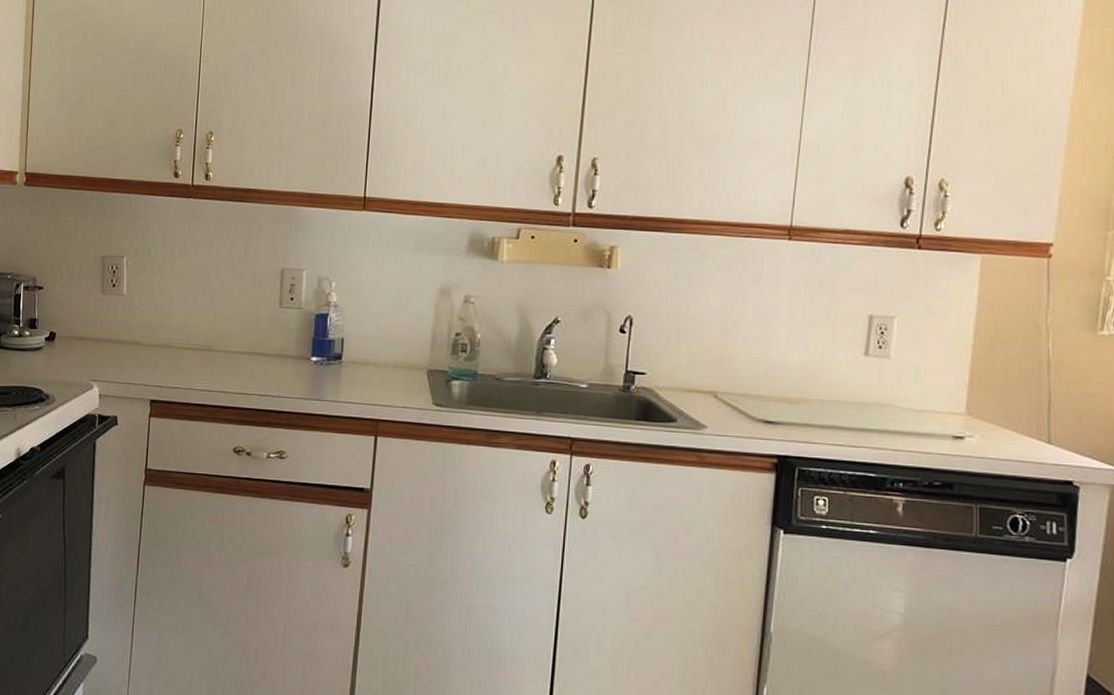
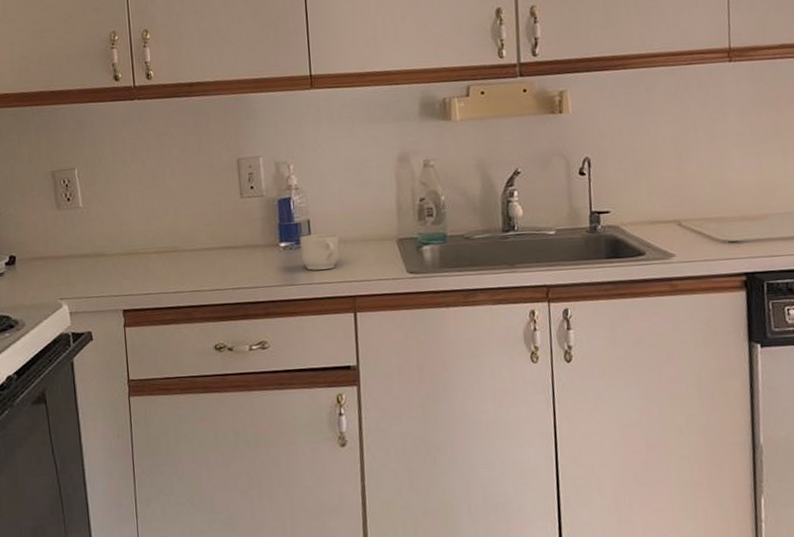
mug: none [330,352,371,389] -> present [300,233,340,271]

